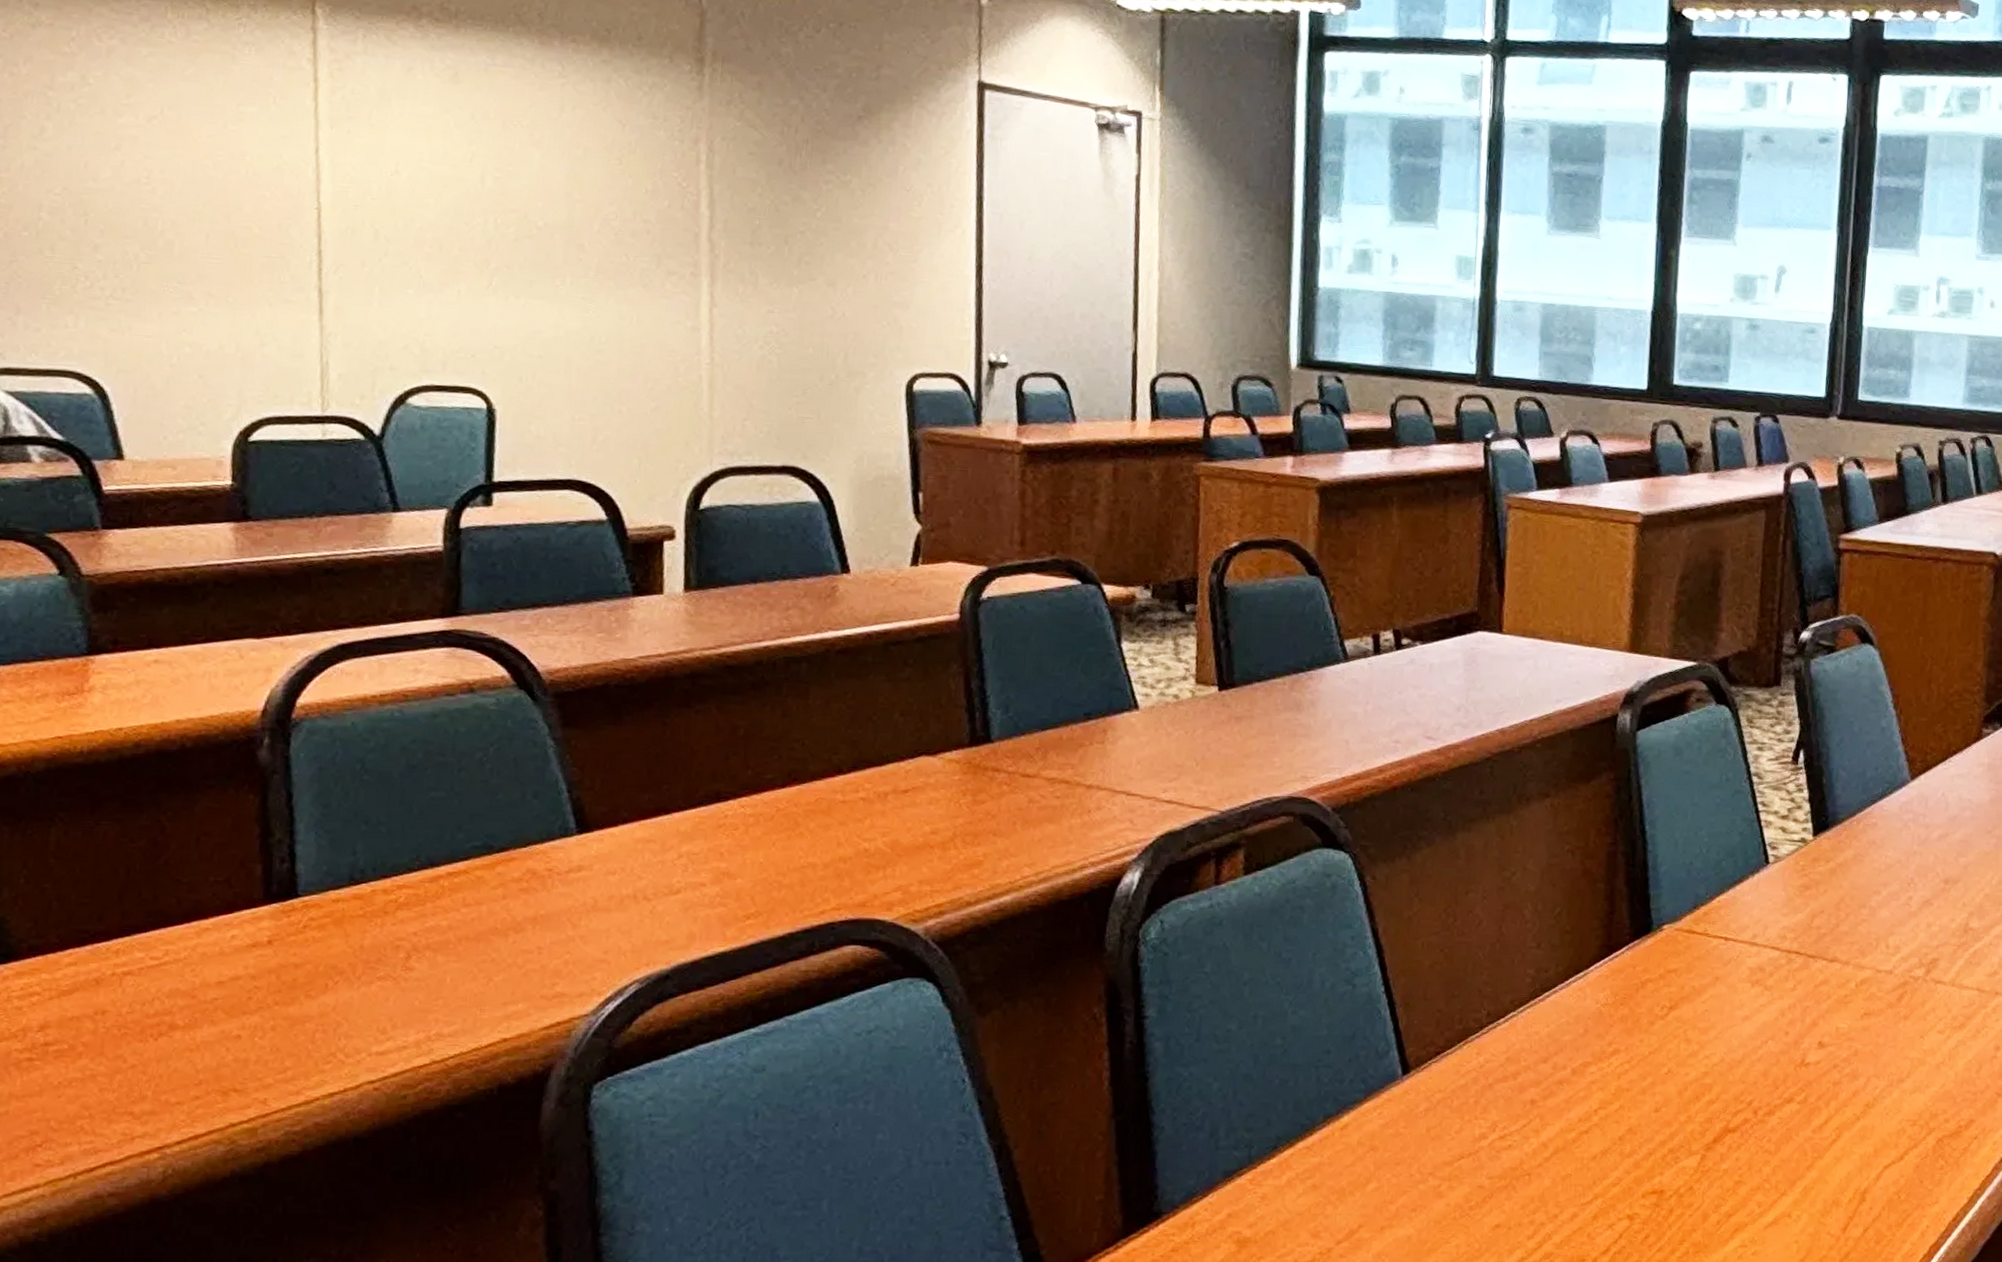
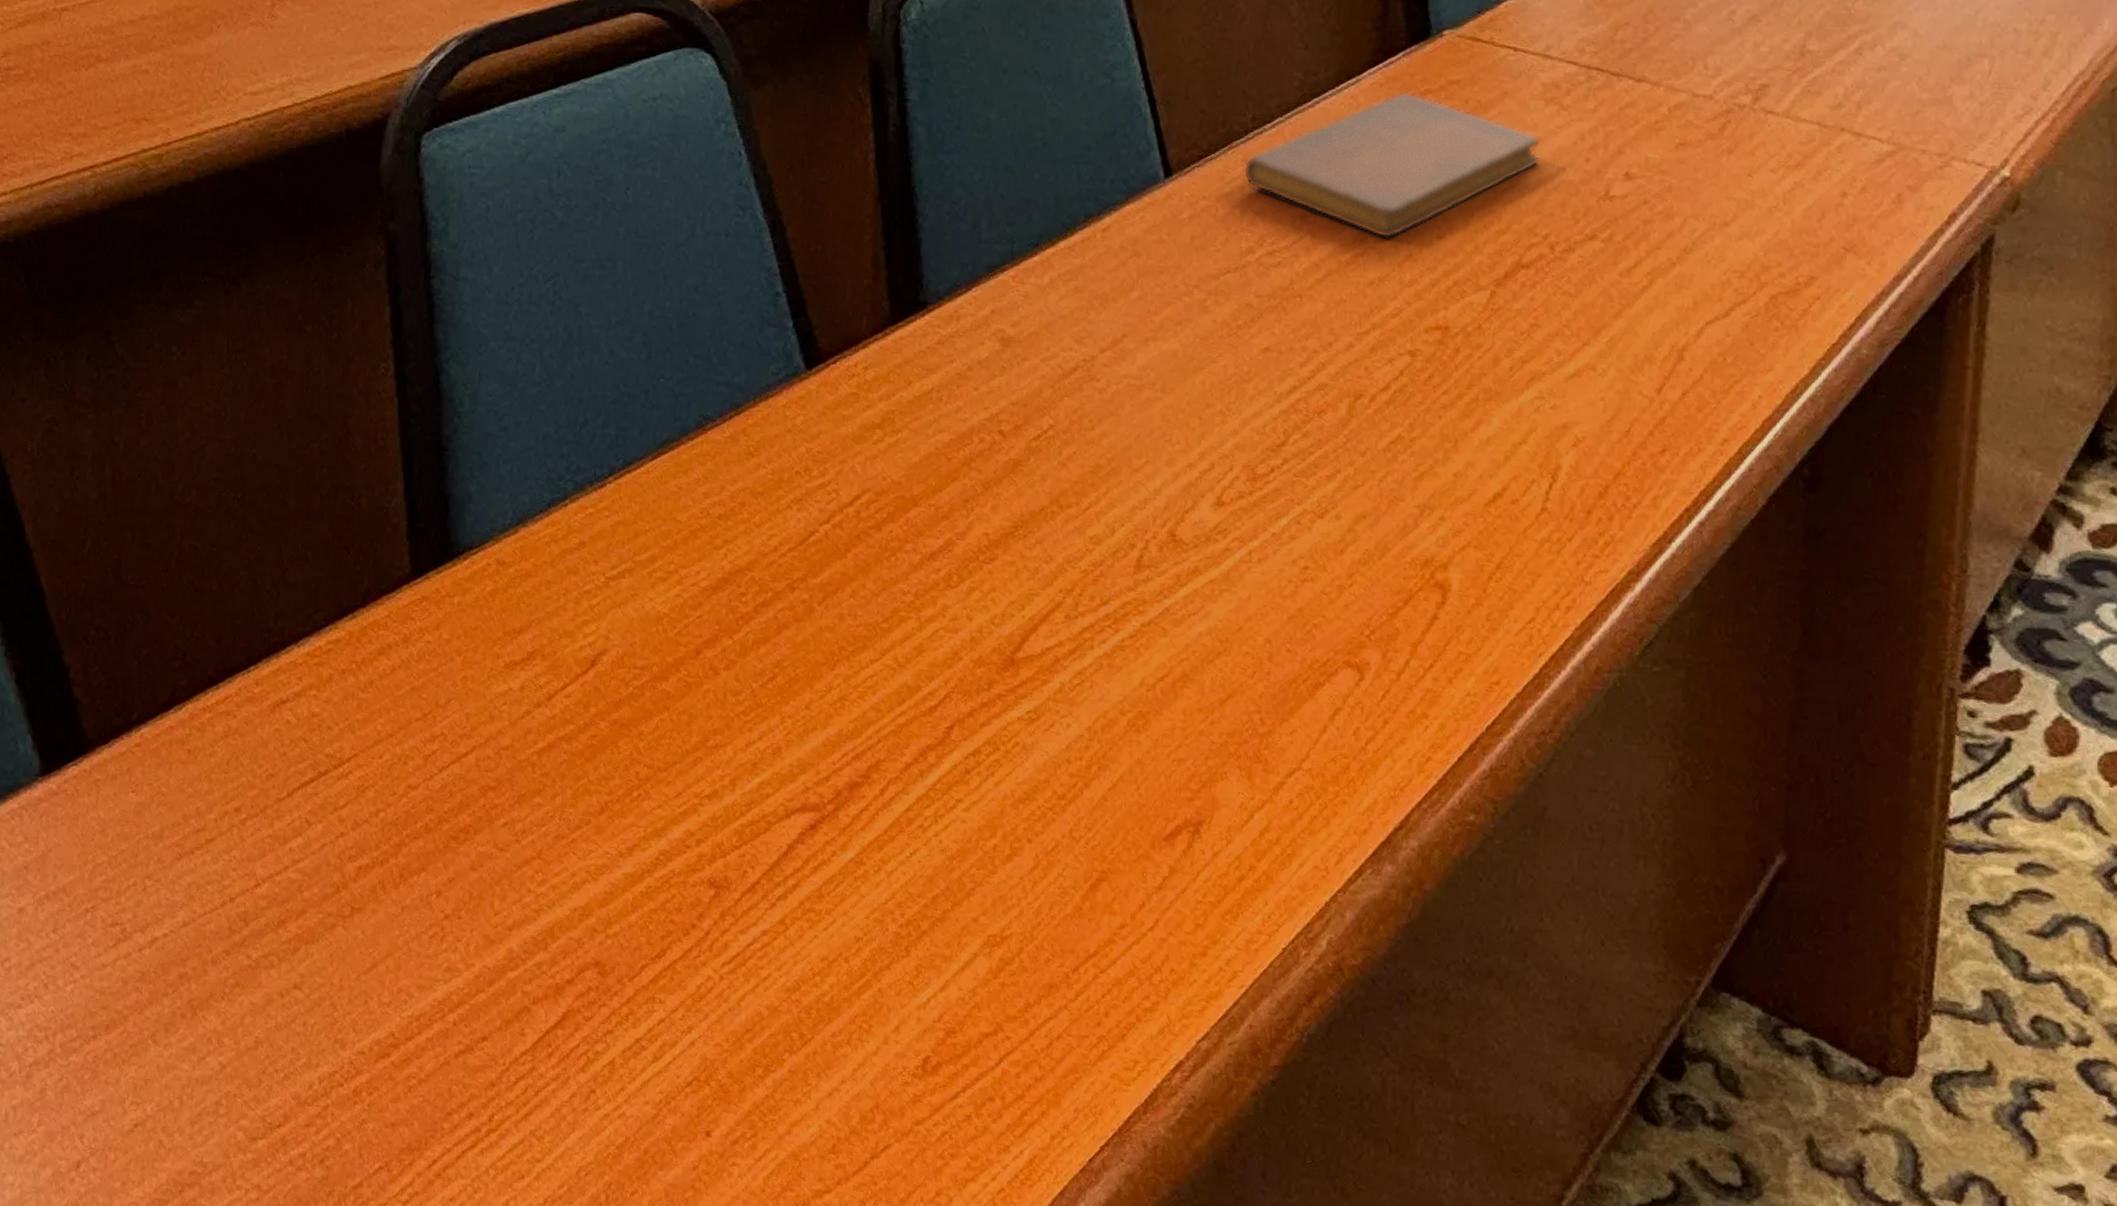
notebook: none [1477,982,1747,1115] -> present [1243,92,1541,239]

